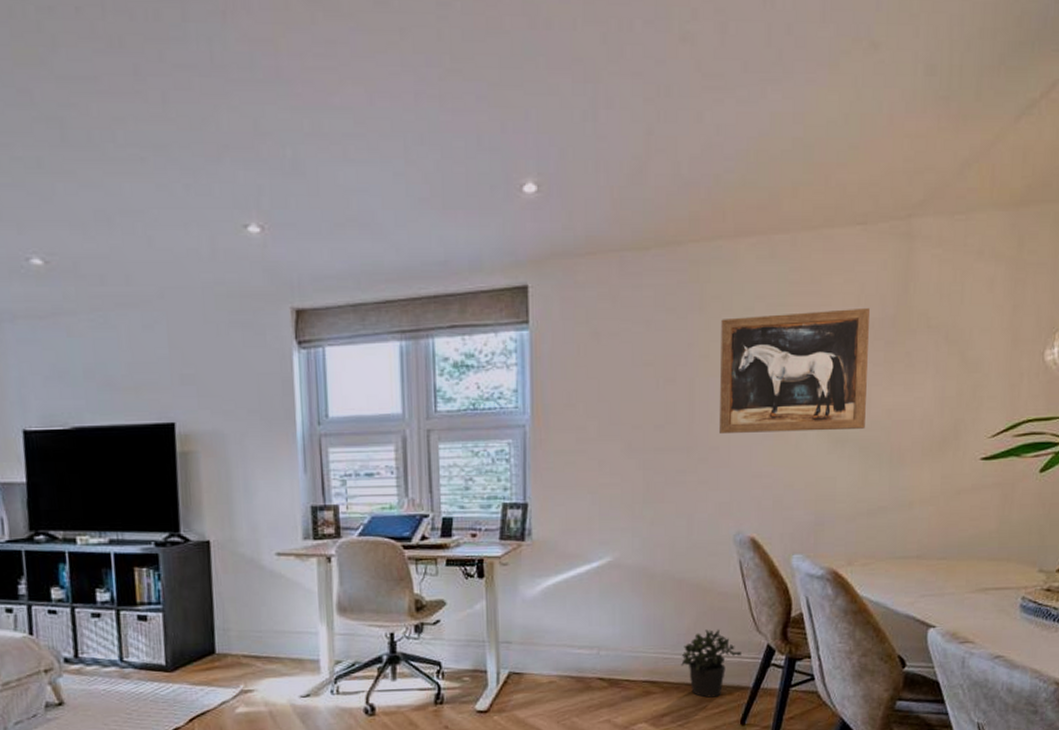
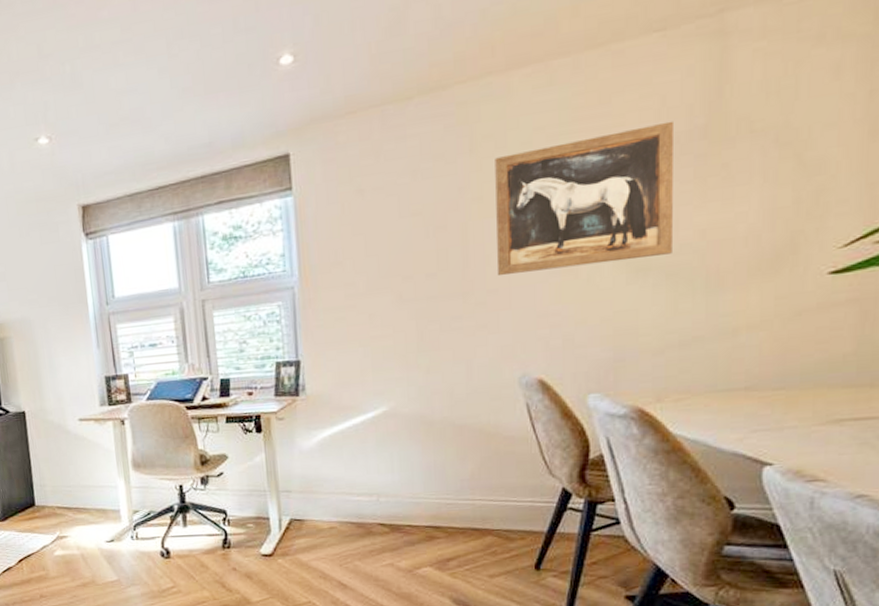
potted plant: present [681,629,742,698] -> none [466,474,533,542]

